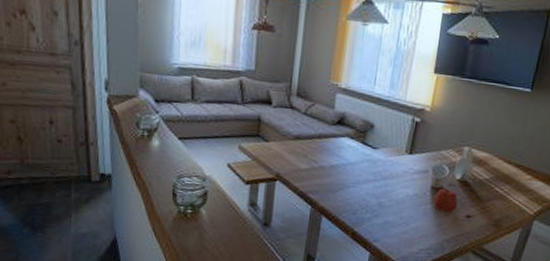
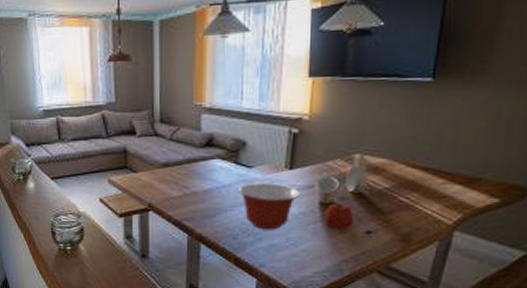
mixing bowl: none [363,163,415,208] -> present [239,183,299,230]

